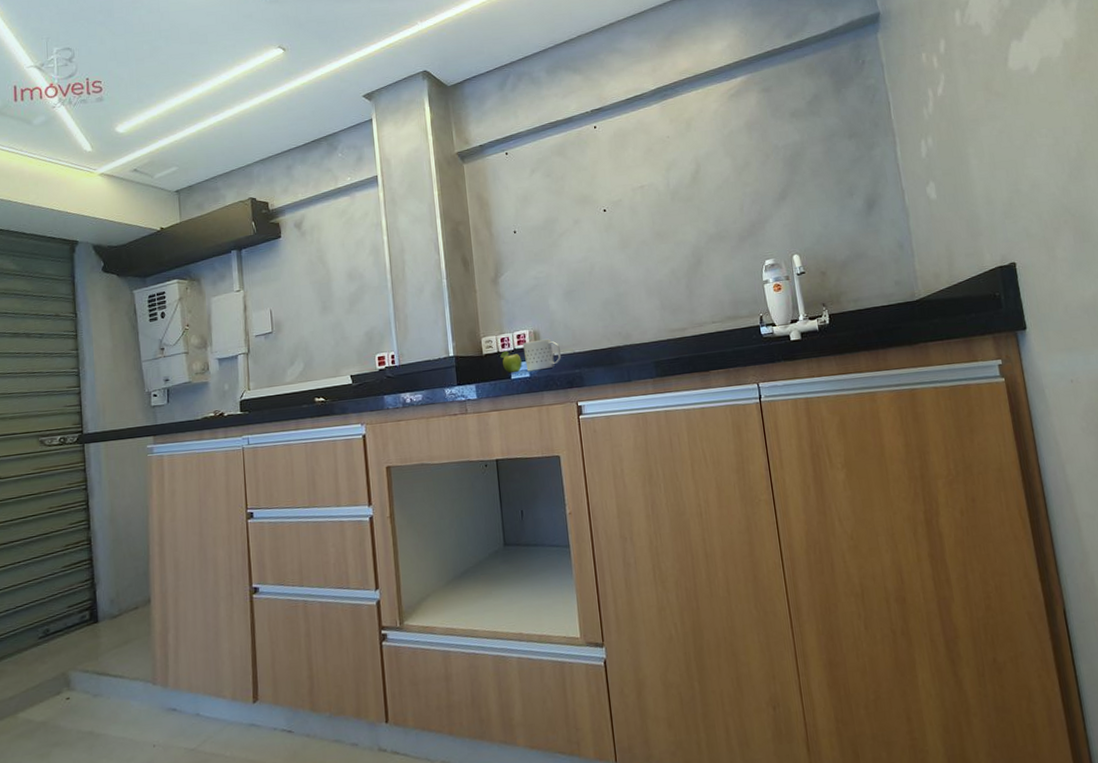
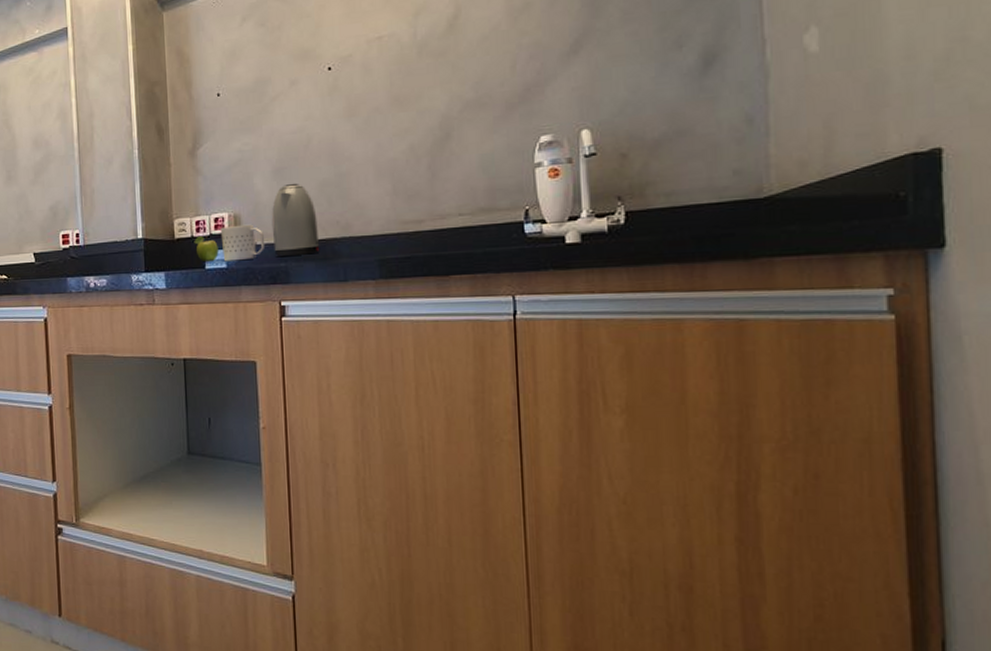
kettle: none [565,302,607,365] -> present [271,183,320,257]

